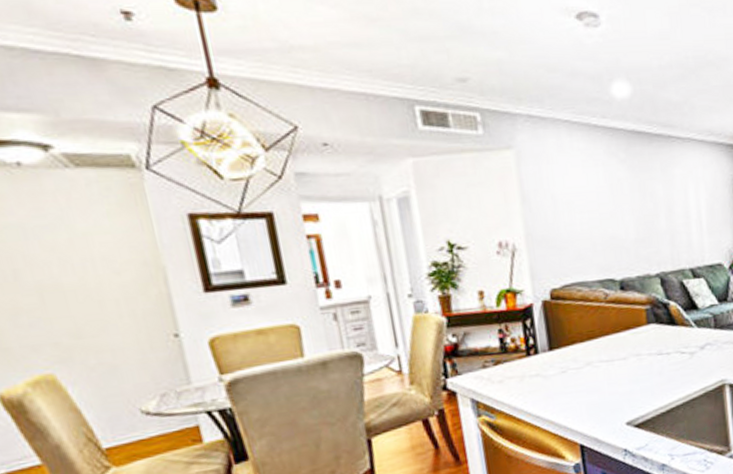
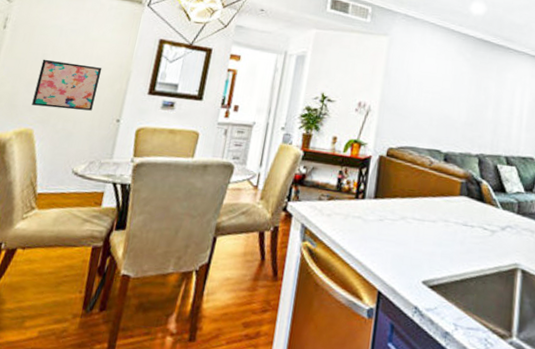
wall art: none [16,271,131,343] -> present [32,59,103,111]

